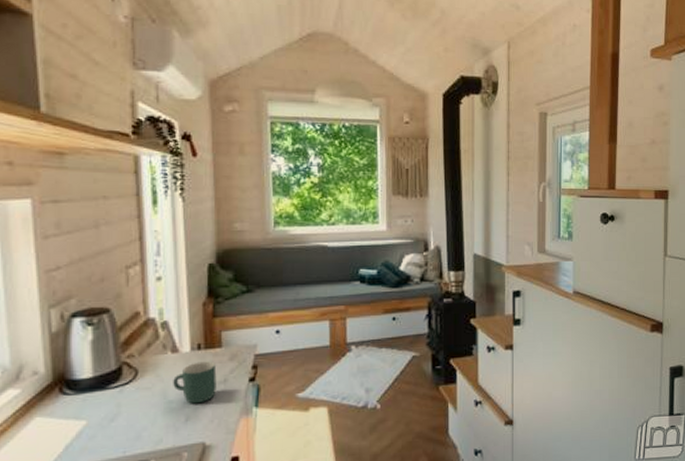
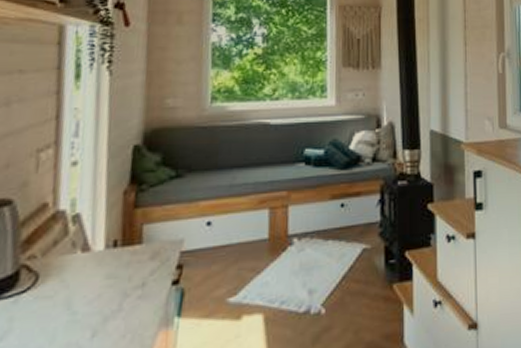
mug: present [173,361,217,404] -> none [80,261,134,315]

